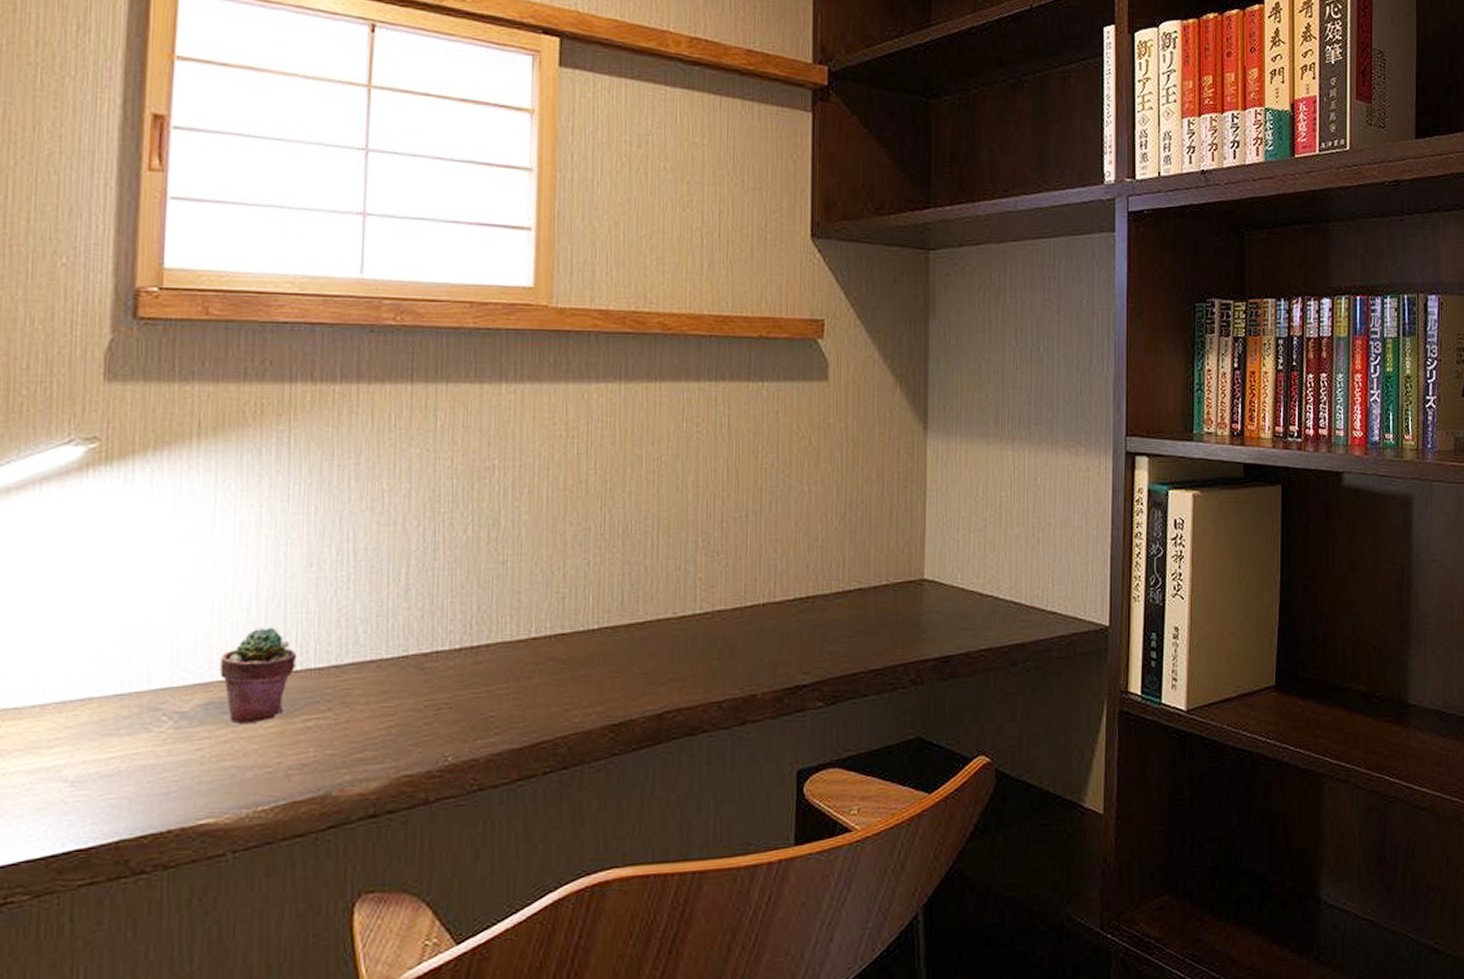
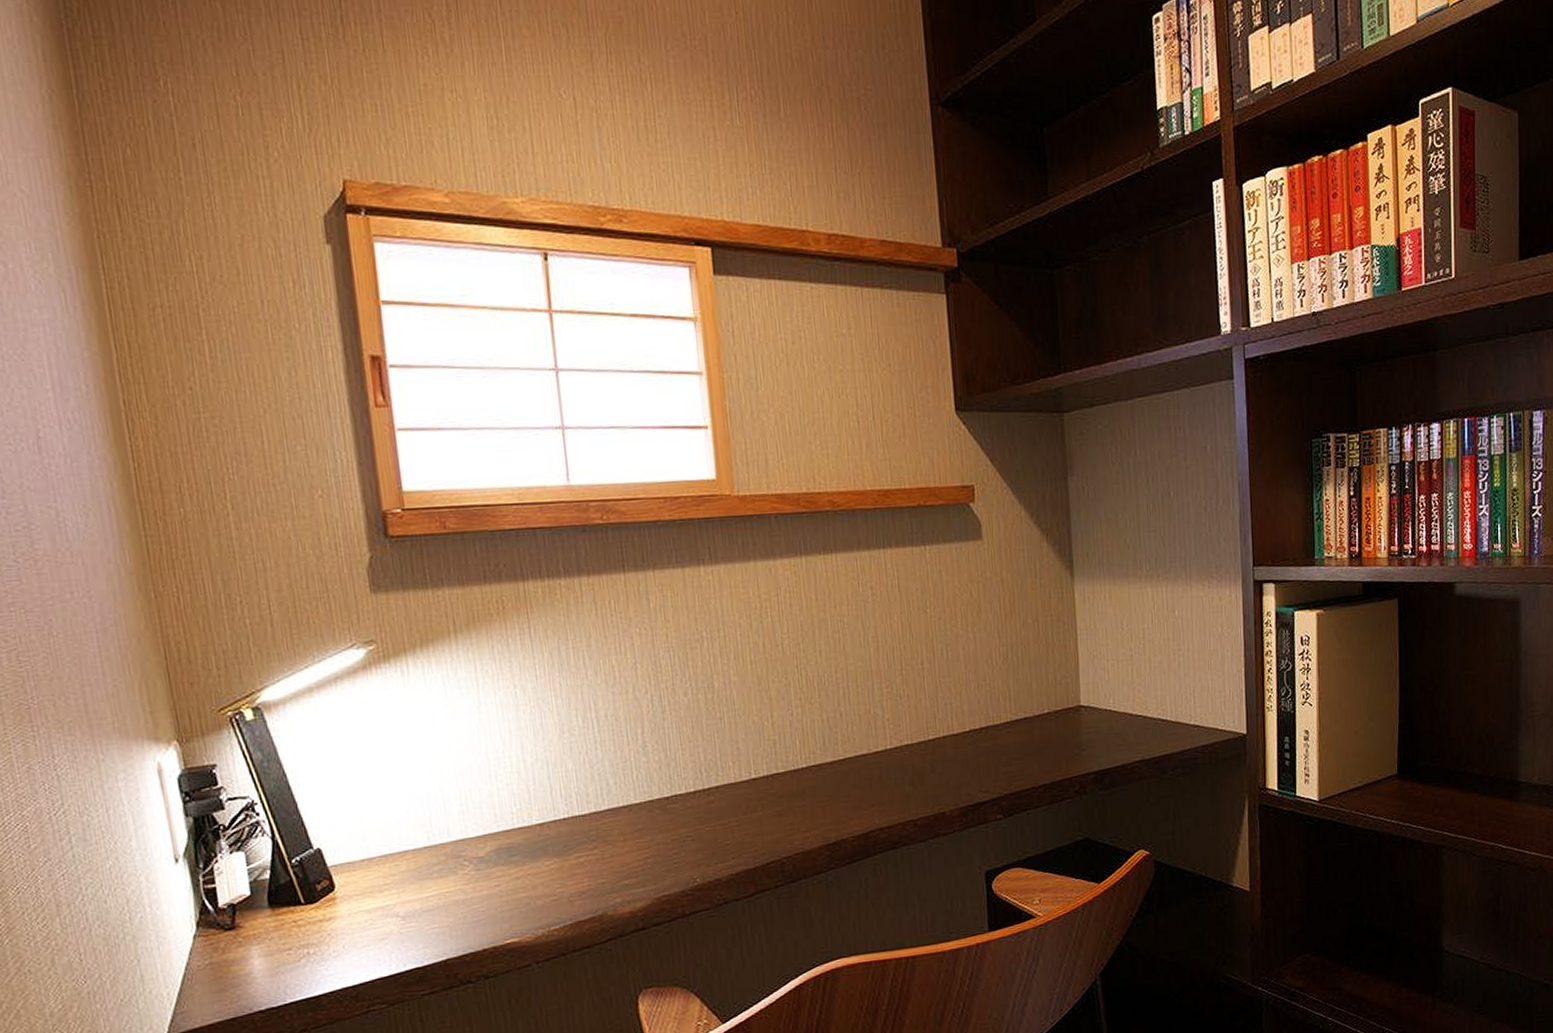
potted succulent: present [220,628,297,723] -> none [502,785,564,863]

